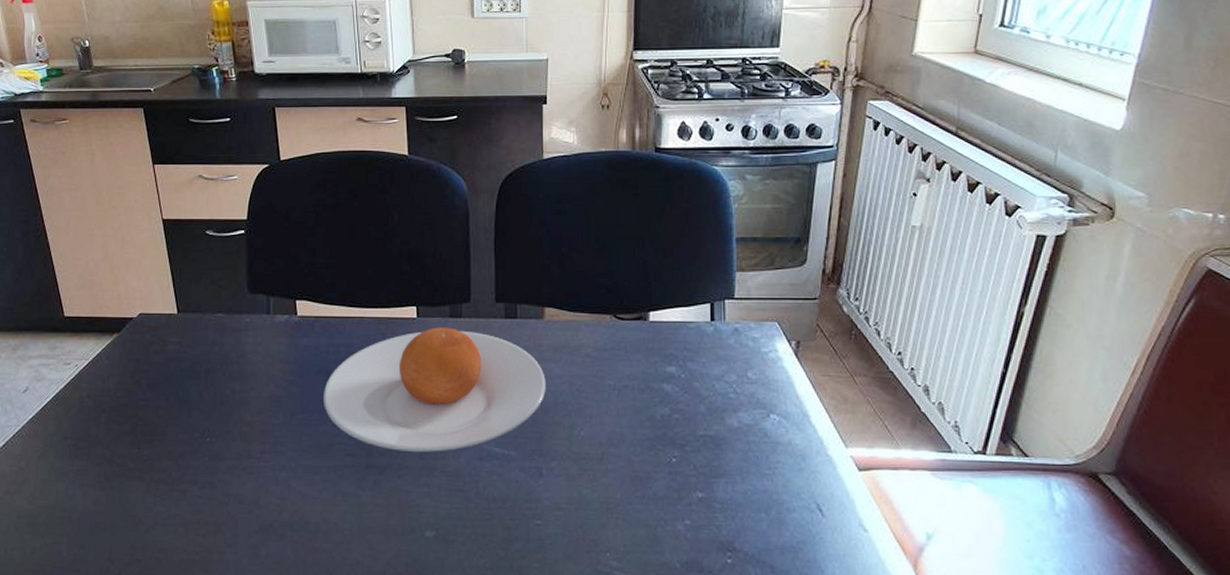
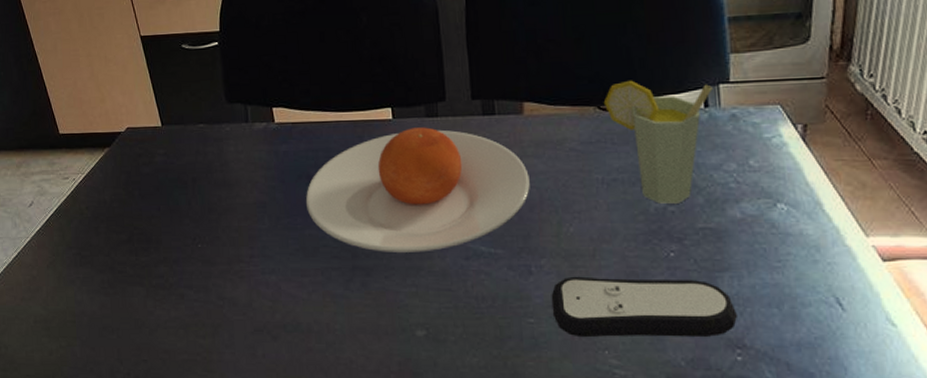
remote control: none [559,479,731,540] -> present [551,276,738,338]
cup: none [619,291,719,411] -> present [603,80,713,204]

